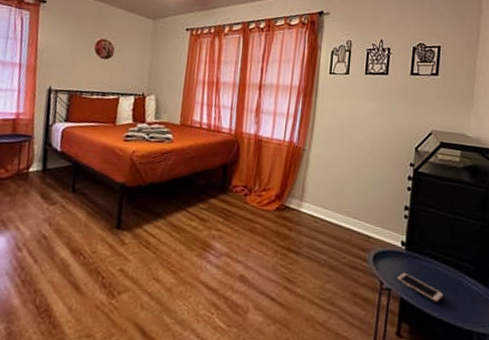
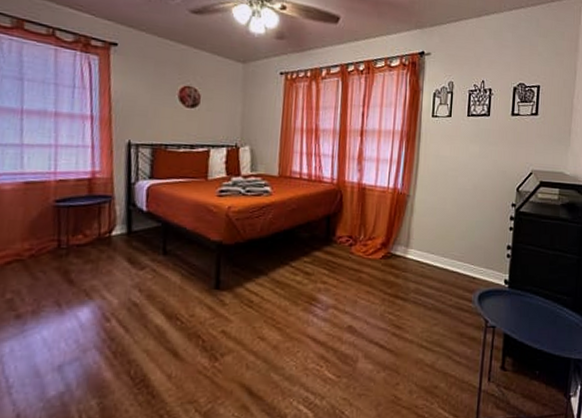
cell phone: present [395,272,444,304] -> none [499,309,544,336]

